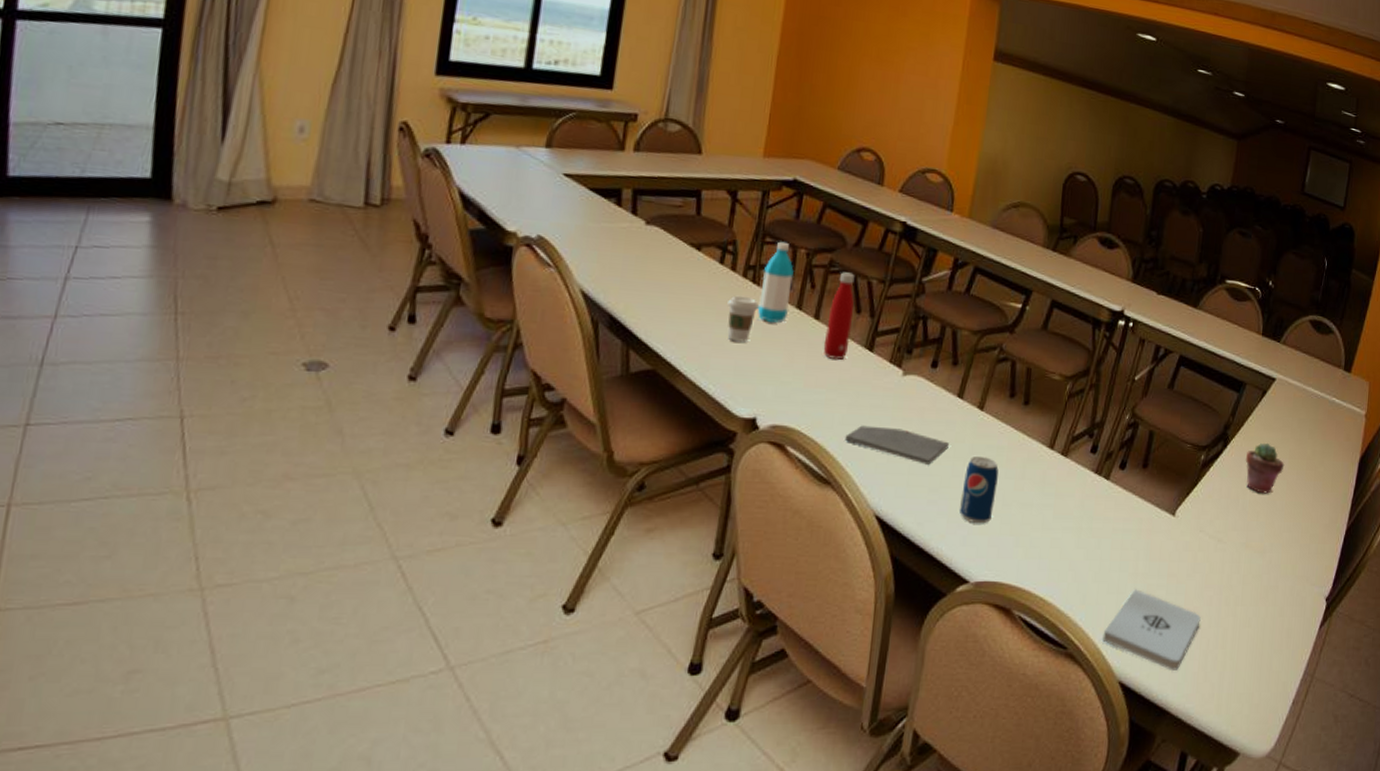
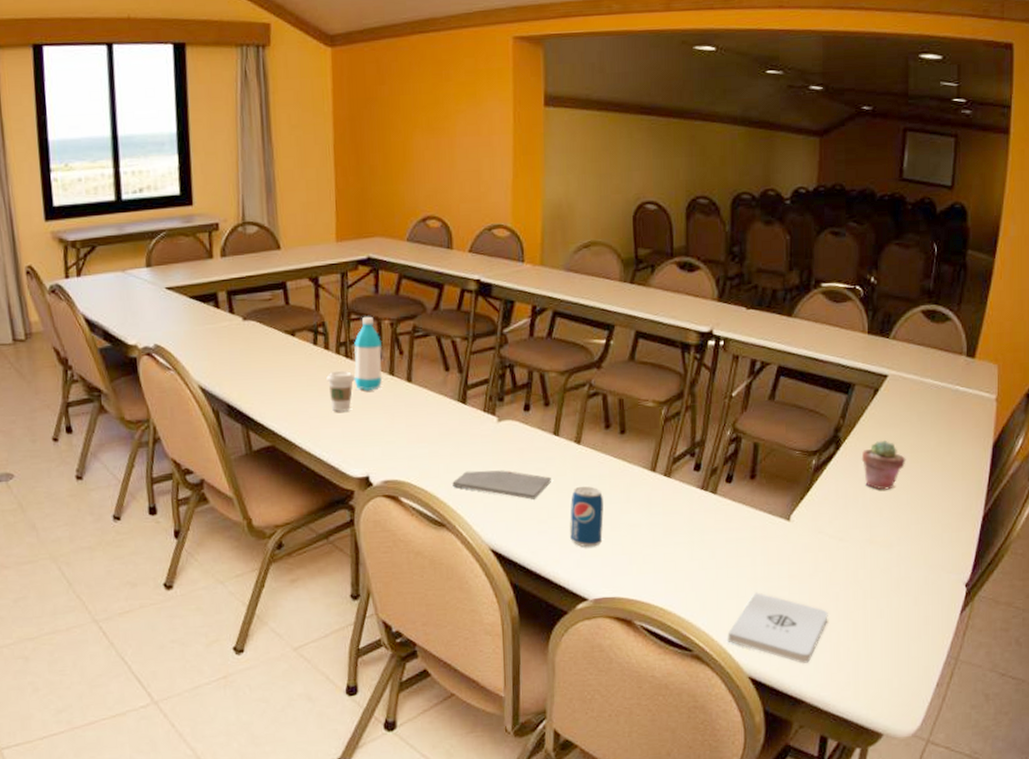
bottle: present [823,272,855,360] -> none [419,335,443,416]

